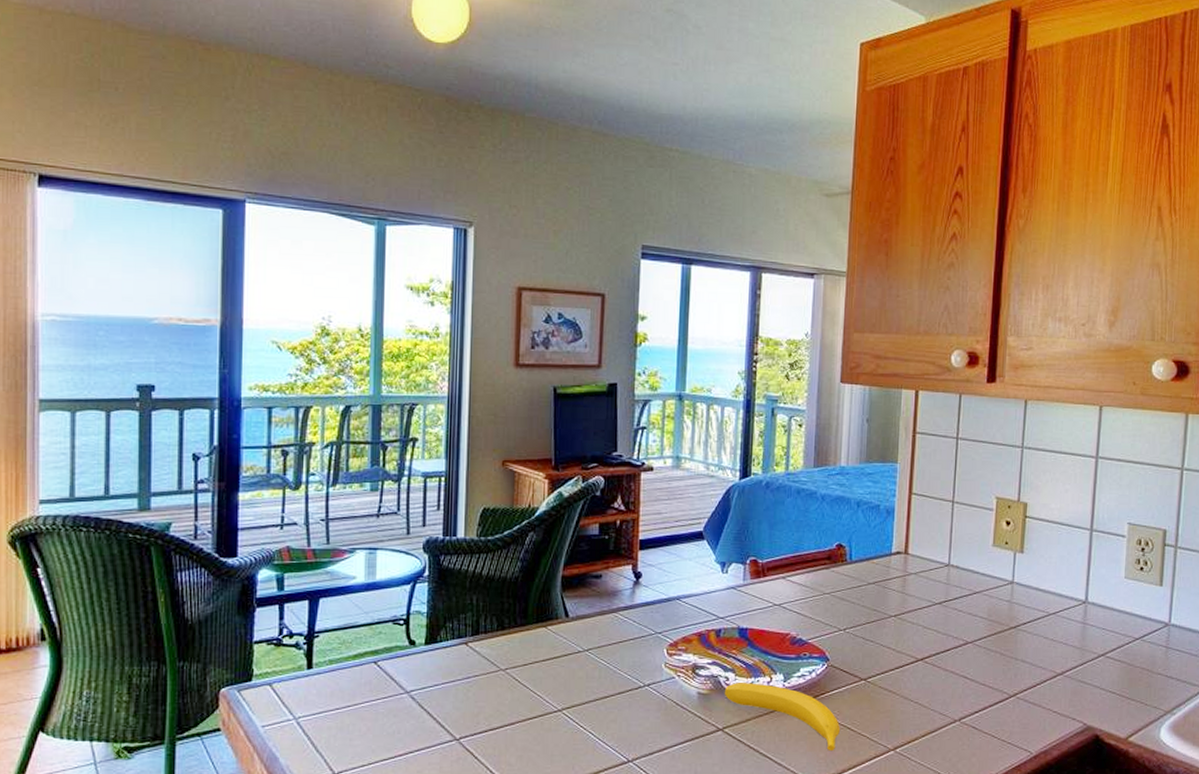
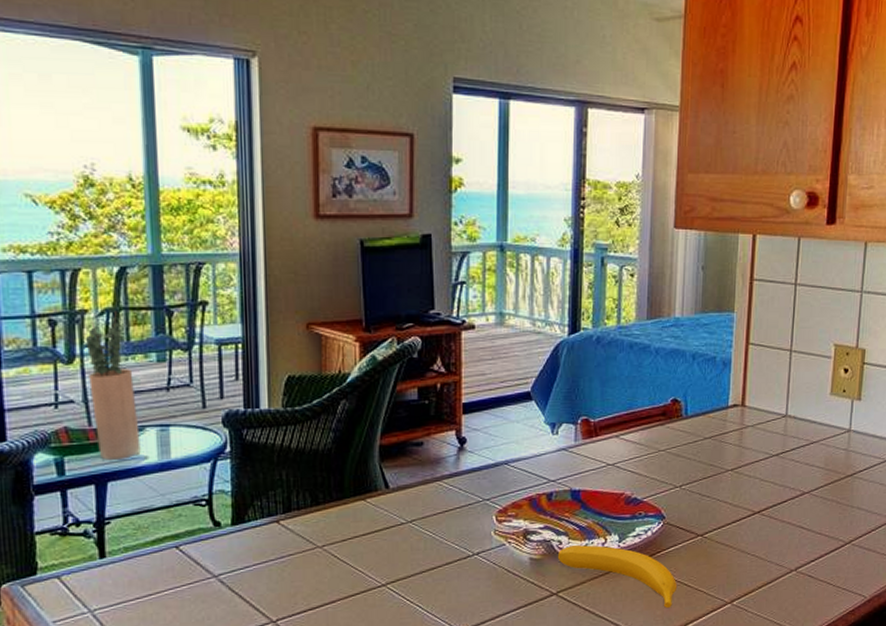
vase: none [311,444,351,580] -> present [86,311,141,462]

